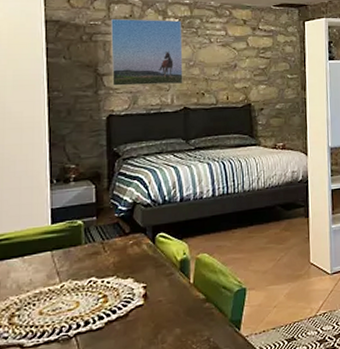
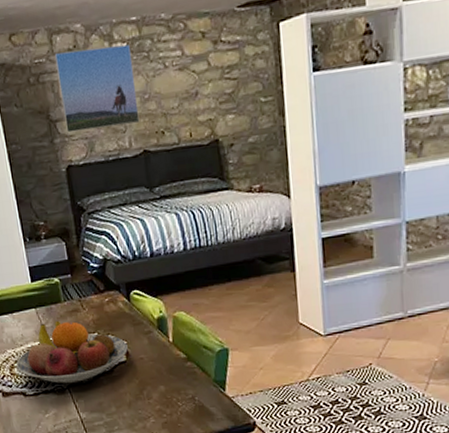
fruit bowl: none [17,263,147,332] -> present [16,320,128,384]

